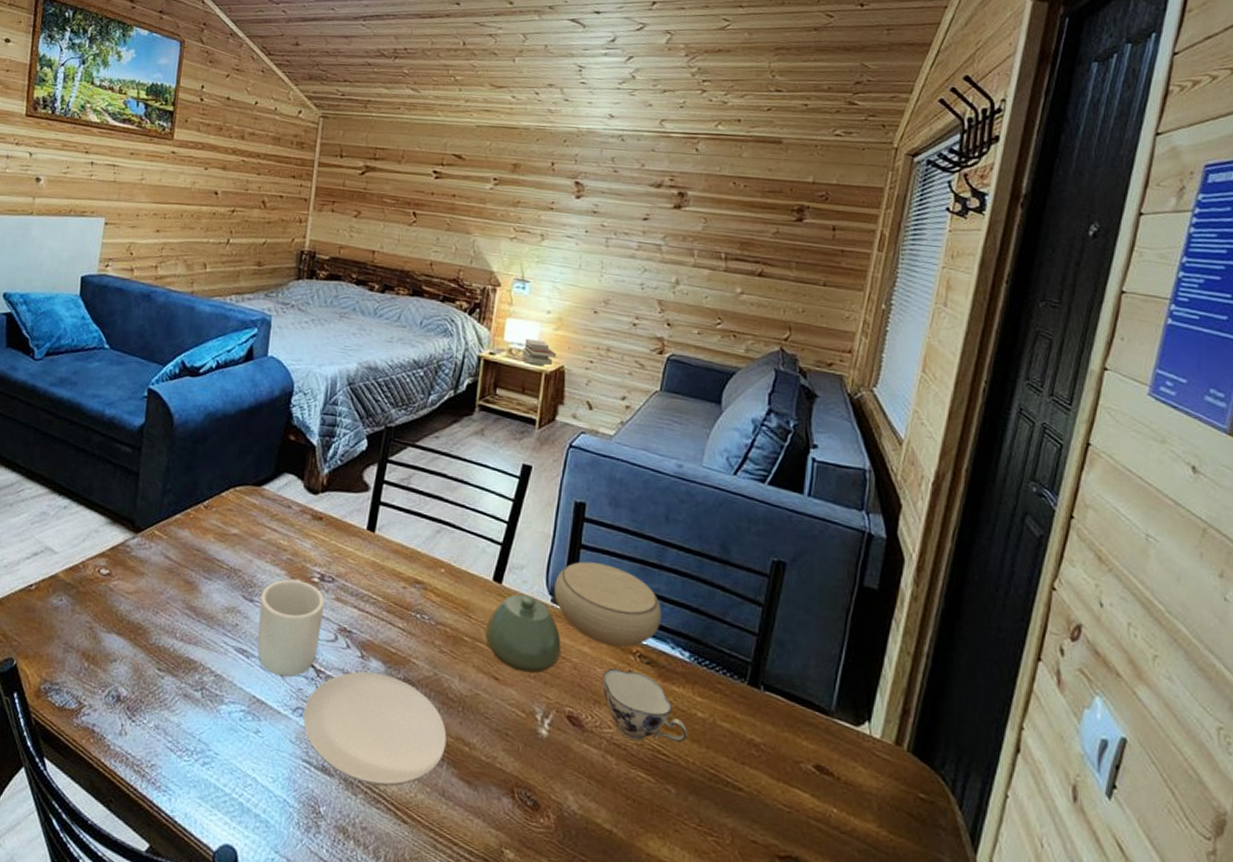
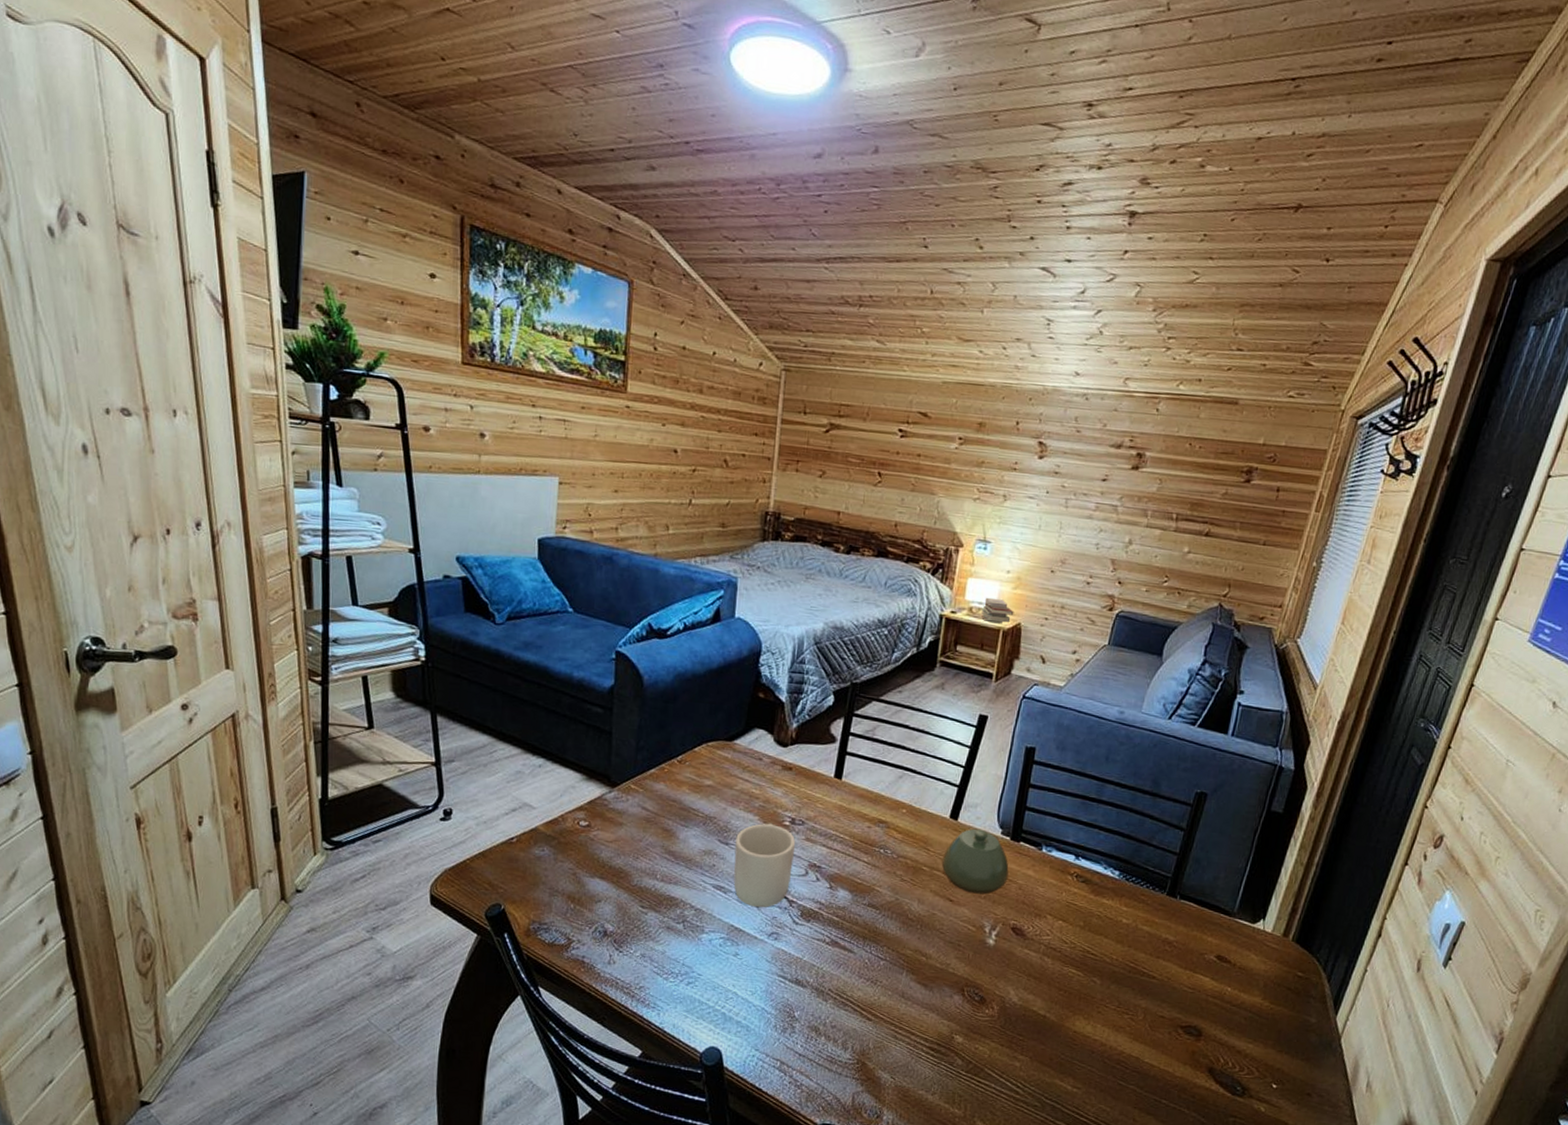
plate: present [303,671,447,787] -> none [778,900,907,993]
bowl: present [554,561,662,648] -> none [1004,798,1098,870]
teacup: present [602,667,689,743] -> none [1043,886,1115,945]

